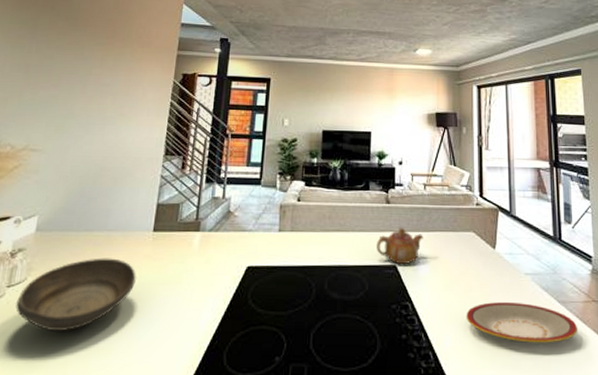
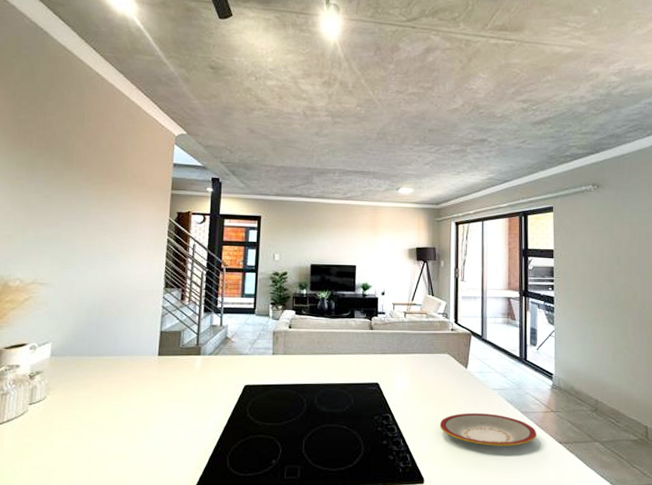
bowl: present [16,258,136,332] -> none [39,379,145,442]
teapot: present [376,228,423,265] -> none [360,351,403,383]

